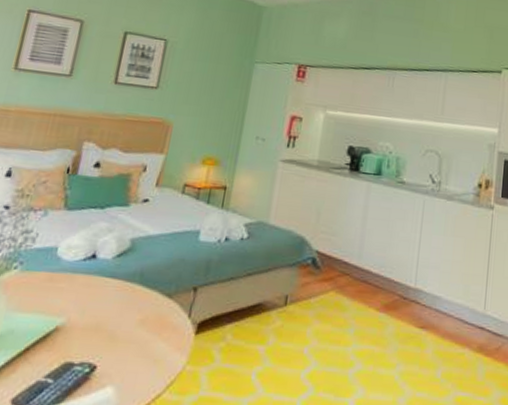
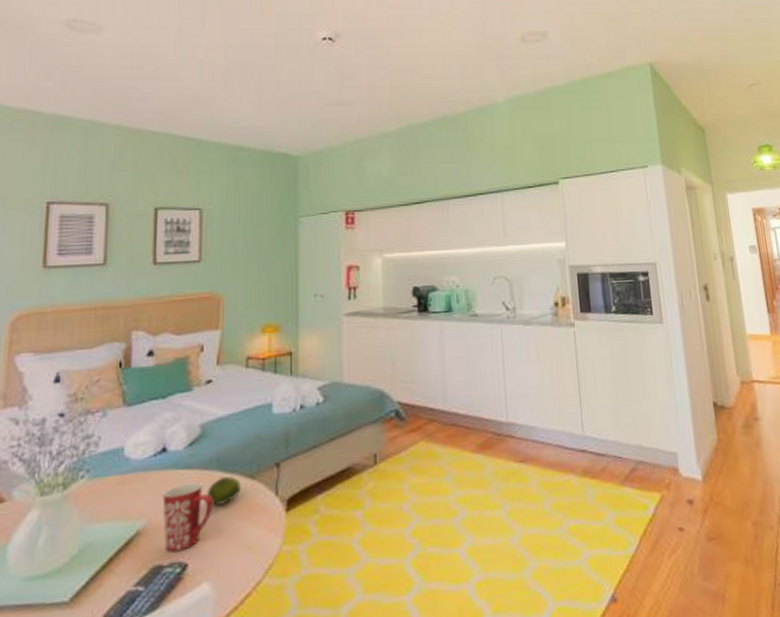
mug: none [78,290,130,353] -> present [162,481,214,553]
fruit: none [125,291,159,317] -> present [207,476,241,506]

